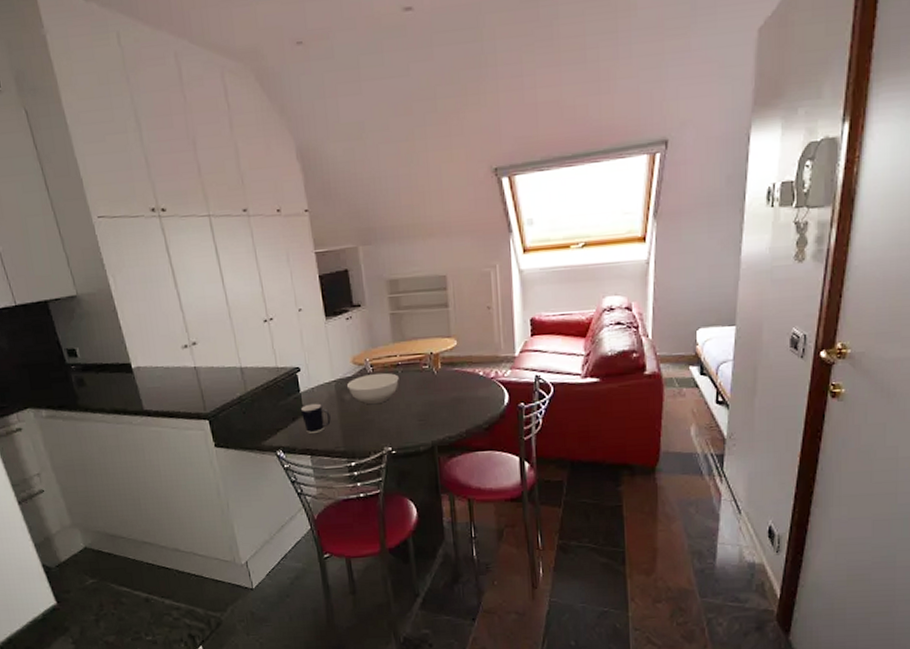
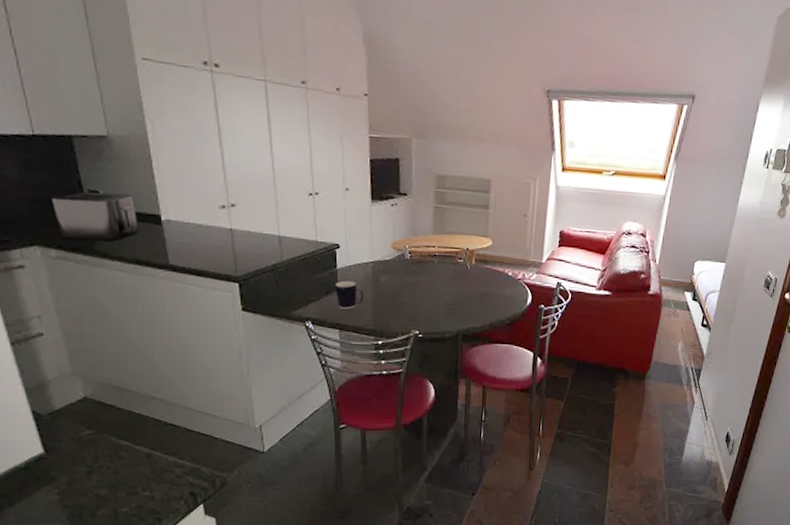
toaster: none [36,347,114,399] -> present [50,191,139,242]
bowl: present [347,372,399,405] -> none [384,260,434,289]

